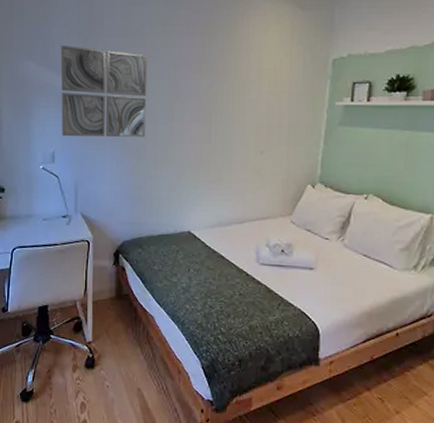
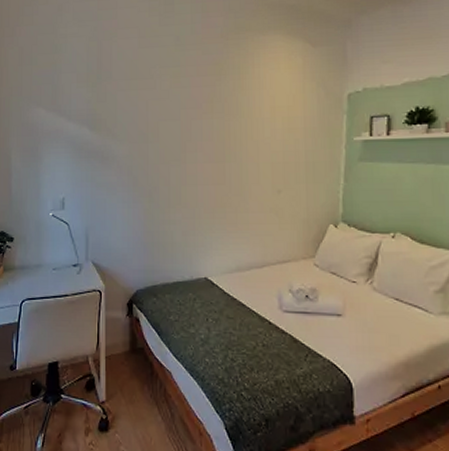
wall art: present [60,45,148,137] -> none [70,90,158,181]

